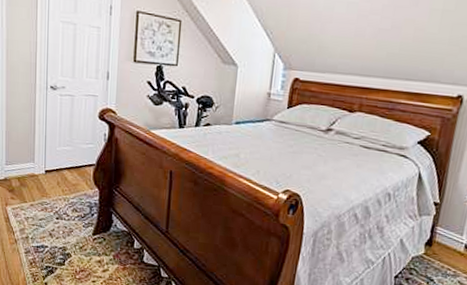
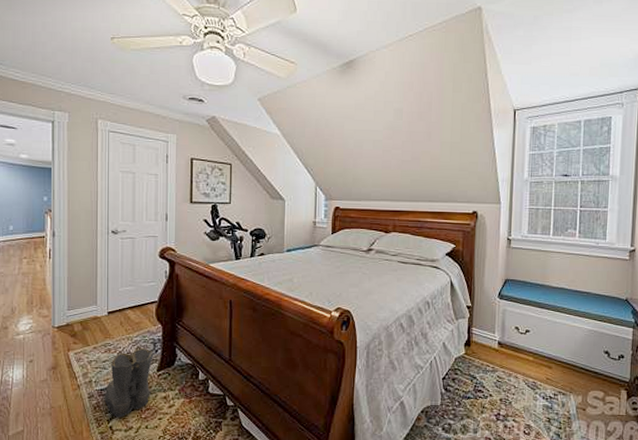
boots: none [40,210,89,275] -> present [104,348,153,418]

